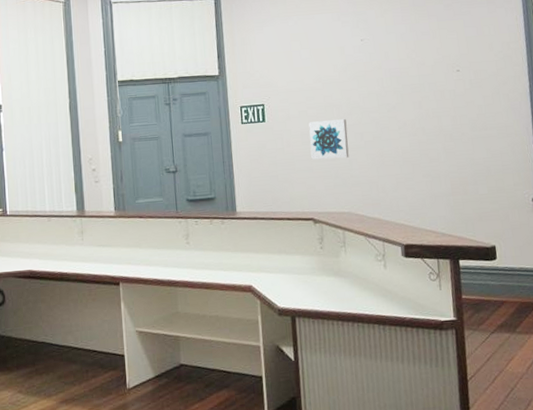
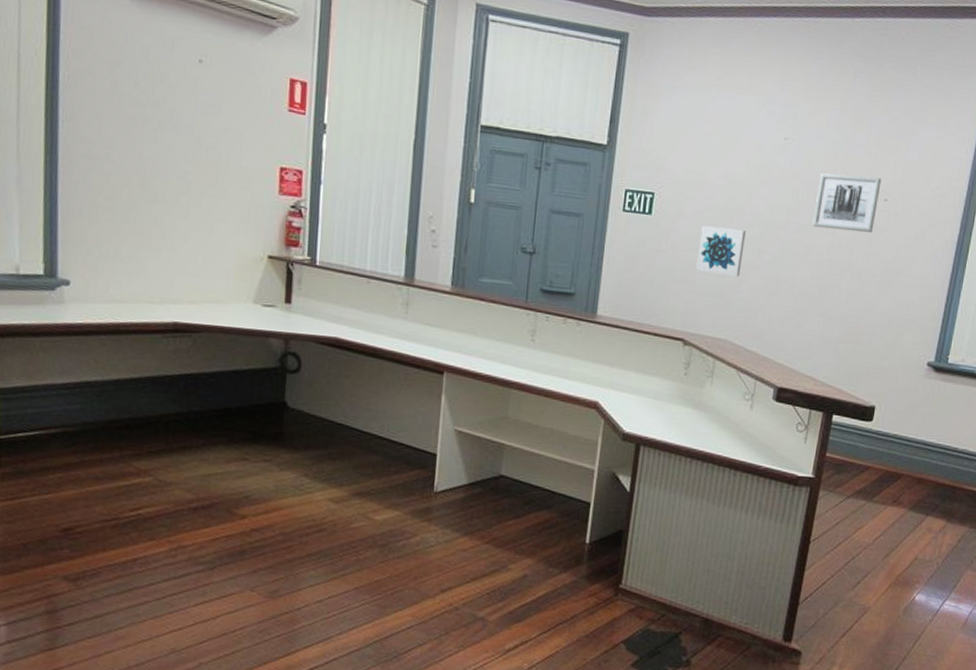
wall art: none [397,54,454,105] -> present [812,173,882,233]

